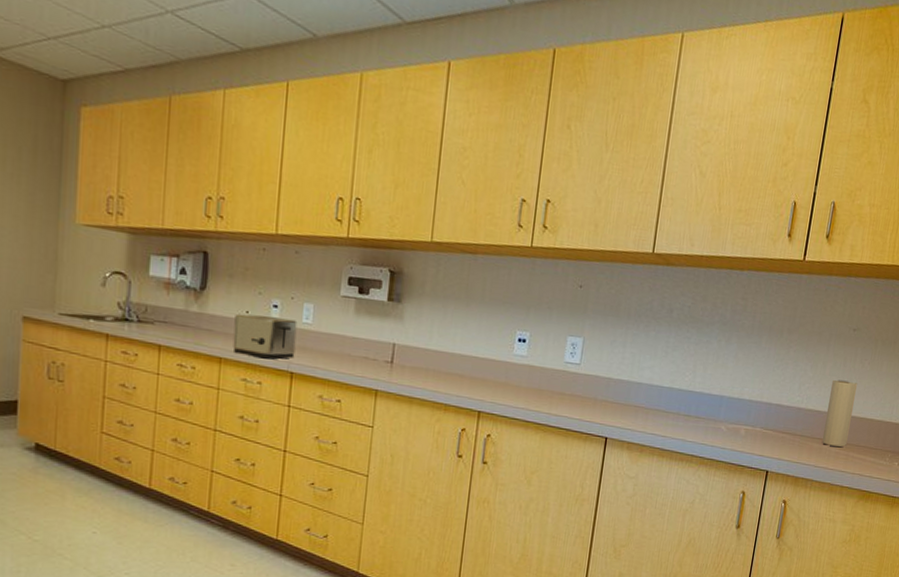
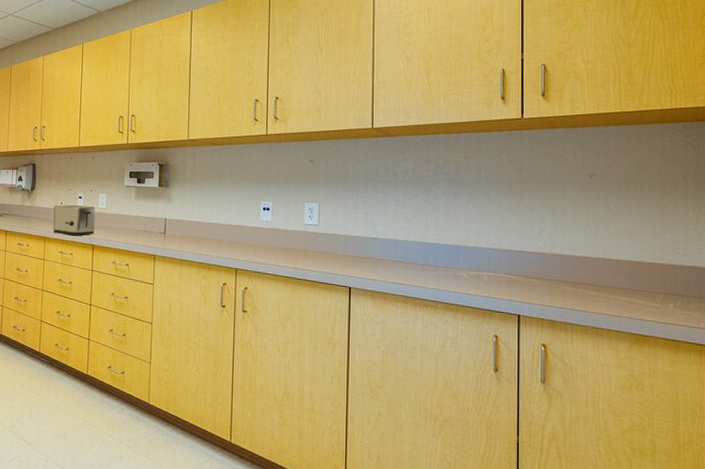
paper towel roll: present [821,379,858,447] -> none [575,224,607,290]

